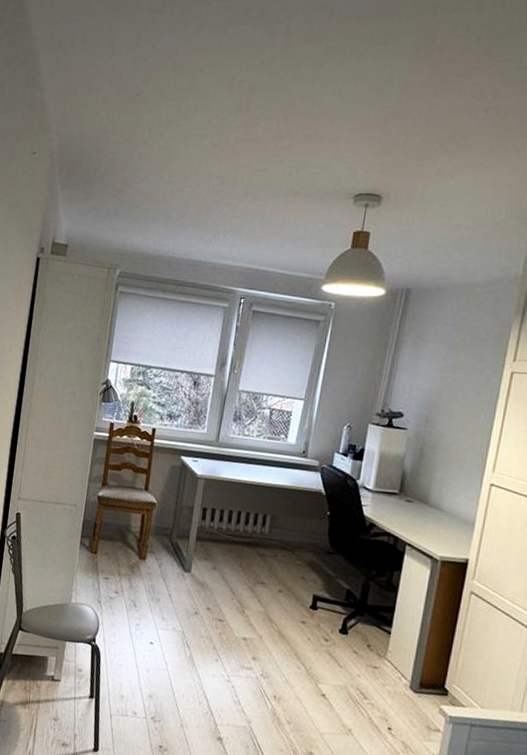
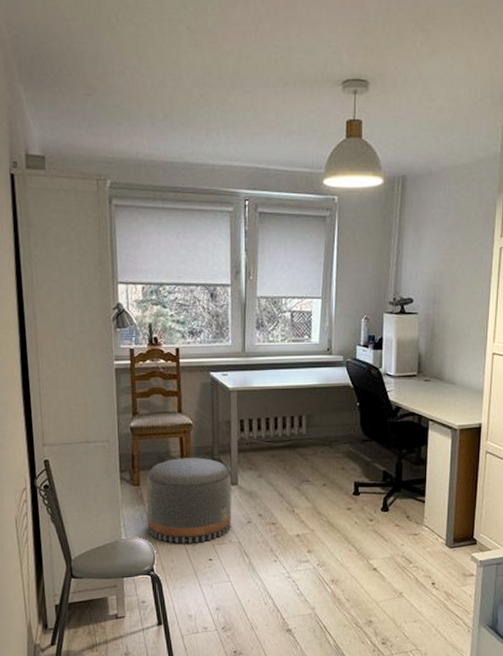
pouf: none [96,534,186,623] -> present [146,457,232,544]

